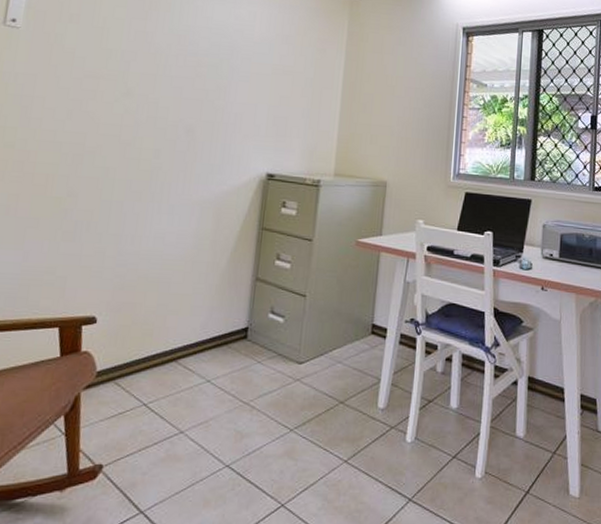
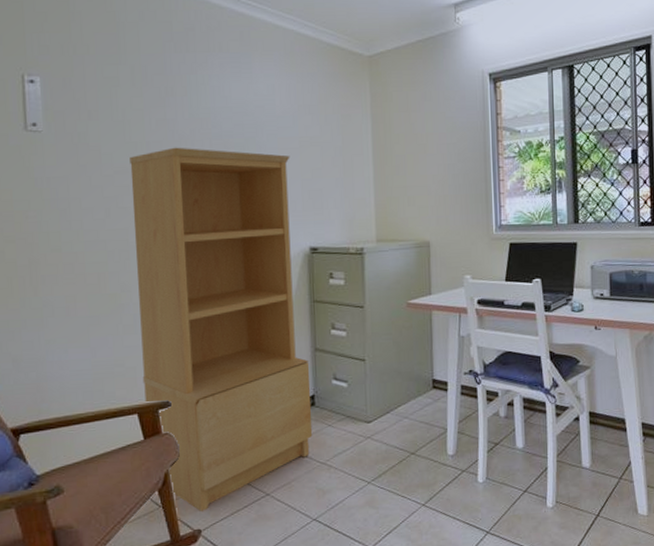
bookcase: none [70,59,261,445] -> present [130,147,313,513]

